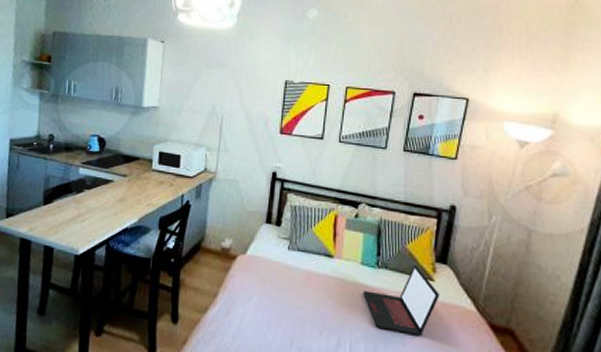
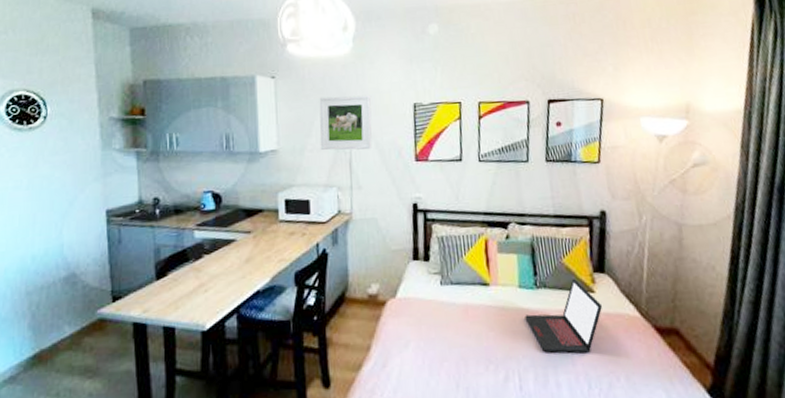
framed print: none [196,65,246,118] -> present [319,95,373,150]

